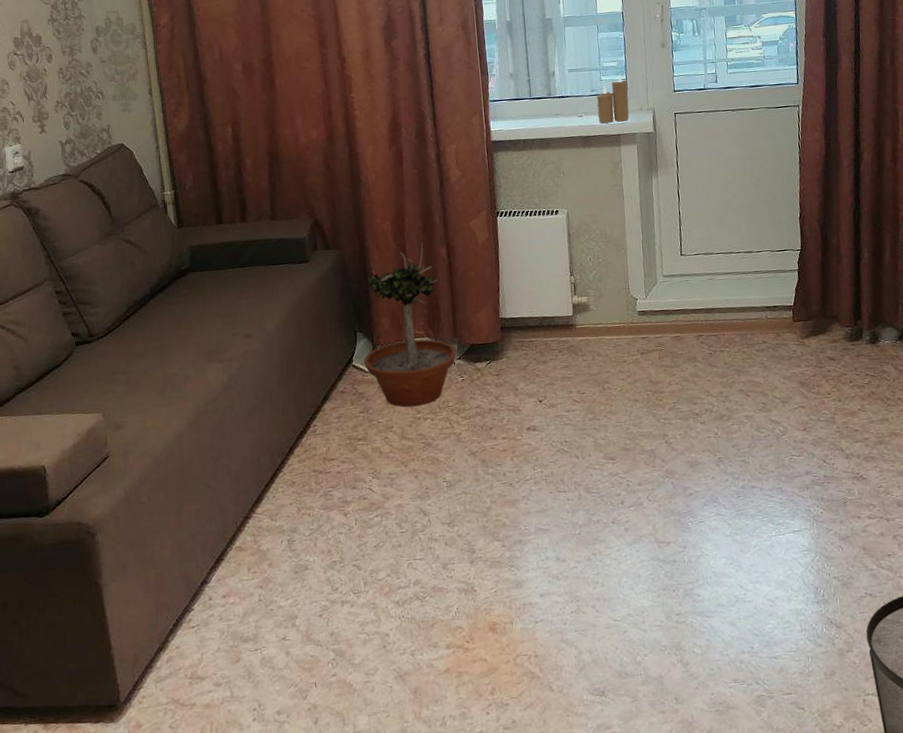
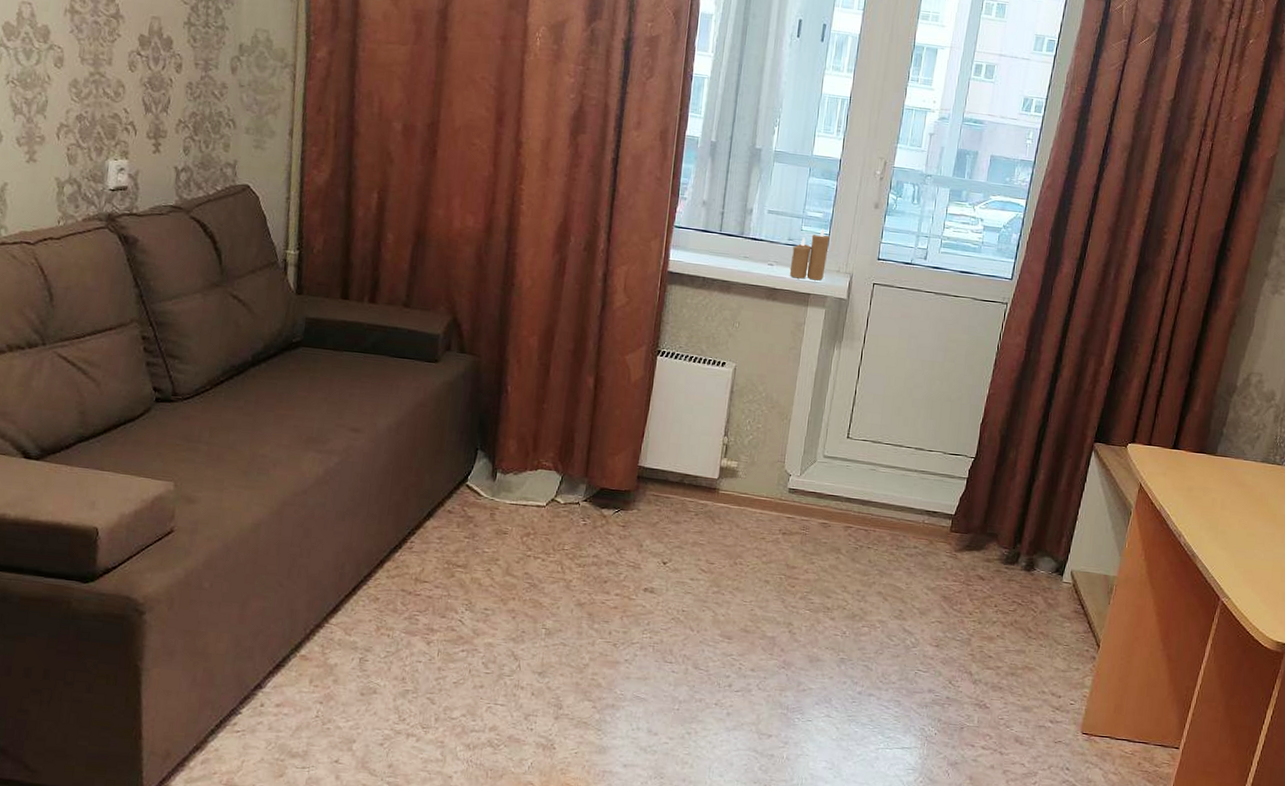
potted tree: present [363,242,457,408] -> none [479,366,584,543]

